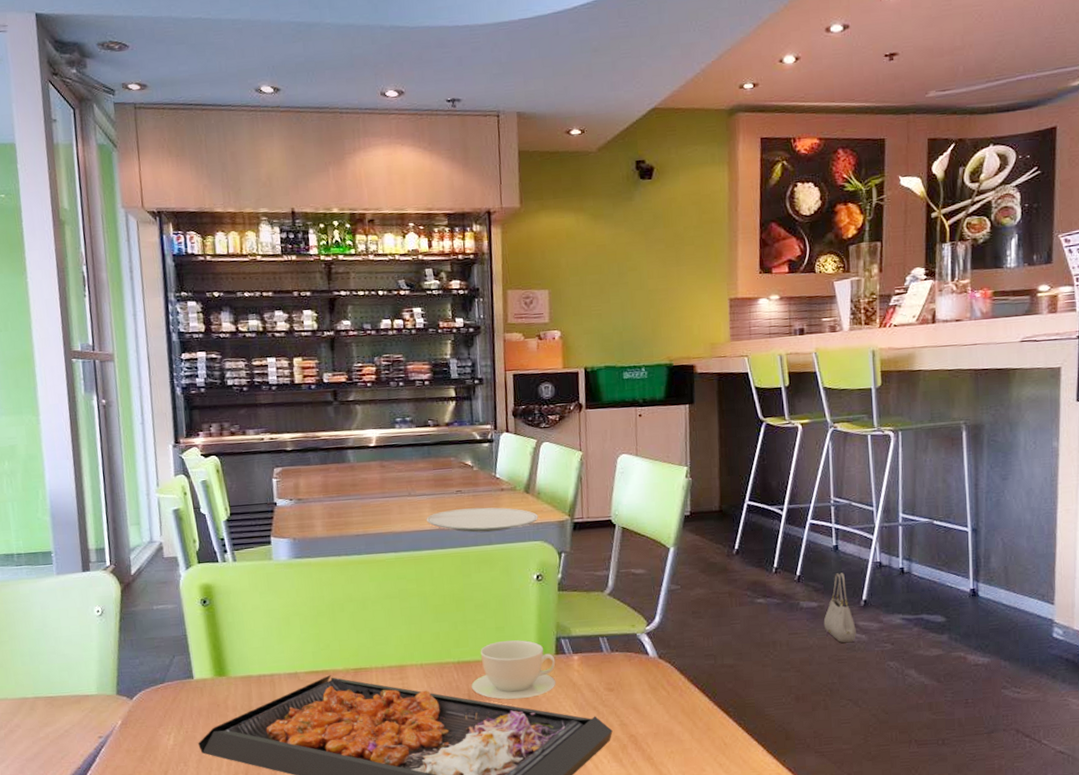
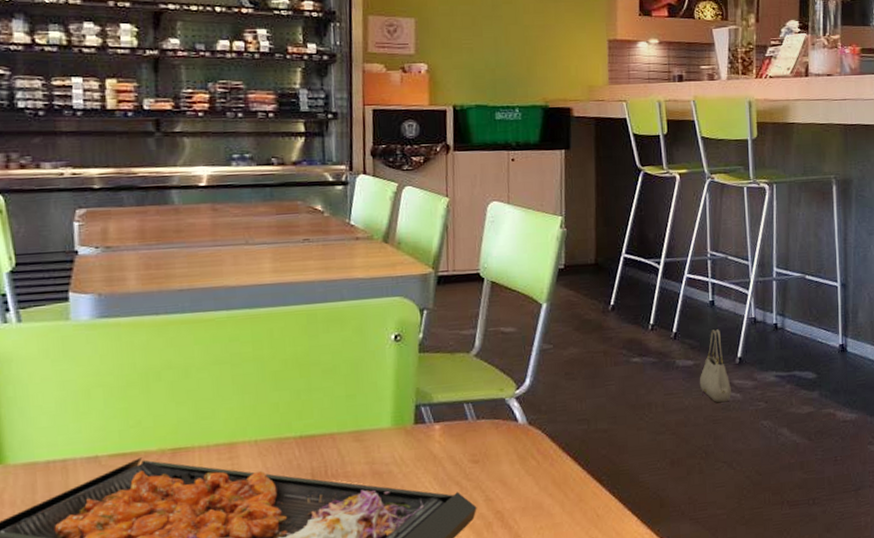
plate: present [426,507,538,533] -> none [266,258,398,287]
teacup: present [471,640,556,699] -> none [316,409,415,478]

